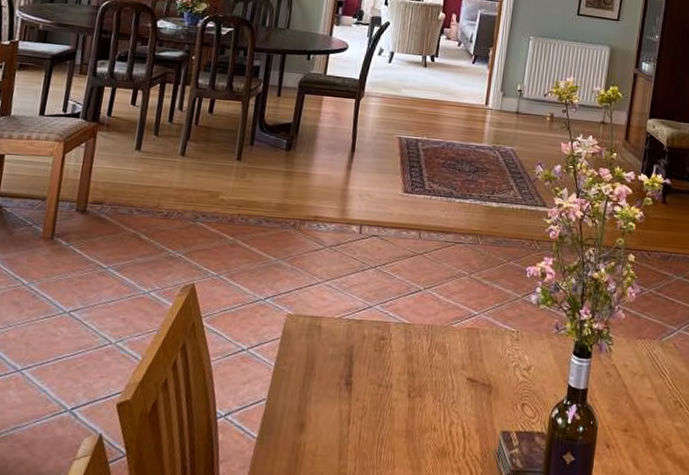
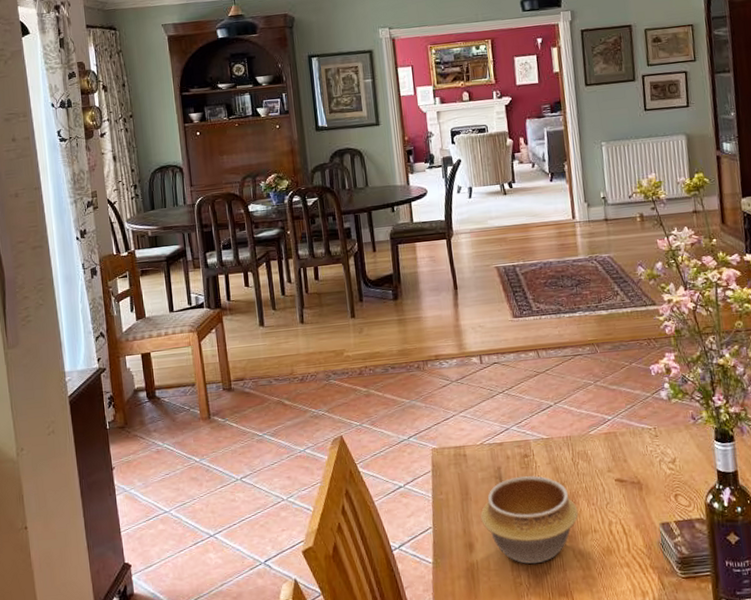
bowl: none [320,359,423,456] -> present [481,475,579,564]

